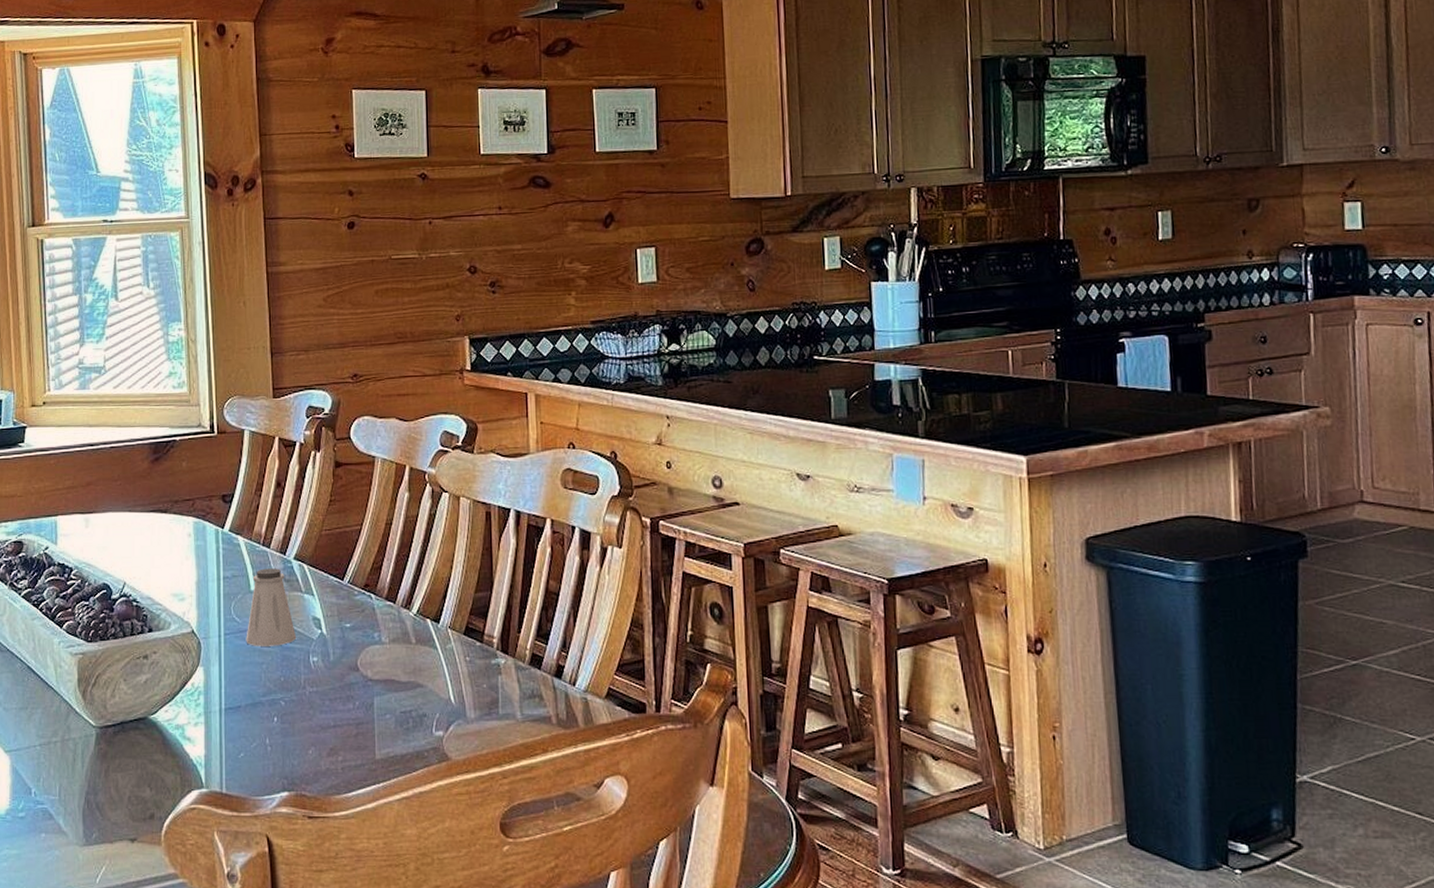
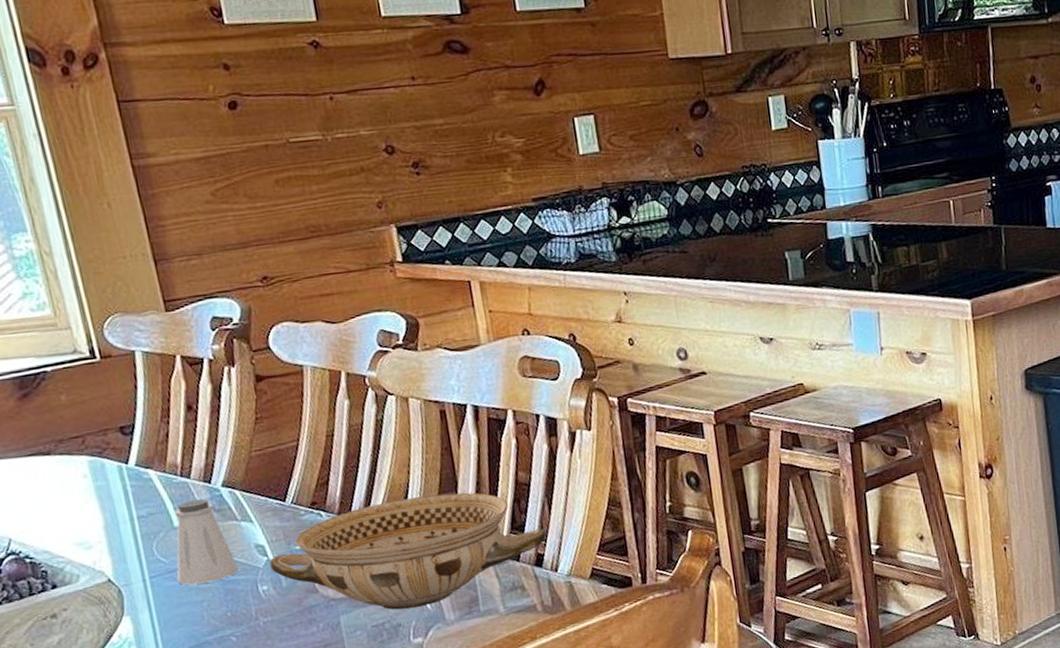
ceramic bowl: none [322,592,568,701] -> present [269,492,546,610]

